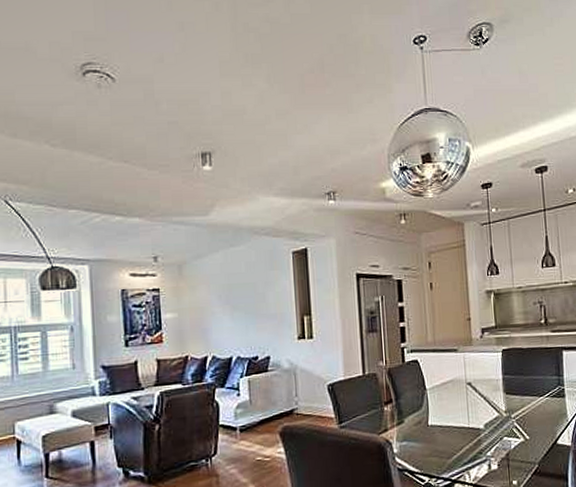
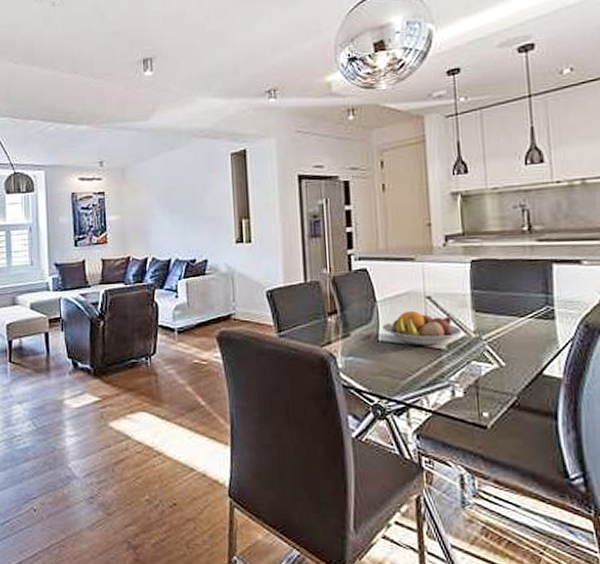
fruit bowl: none [431,396,495,427] -> present [382,310,461,346]

